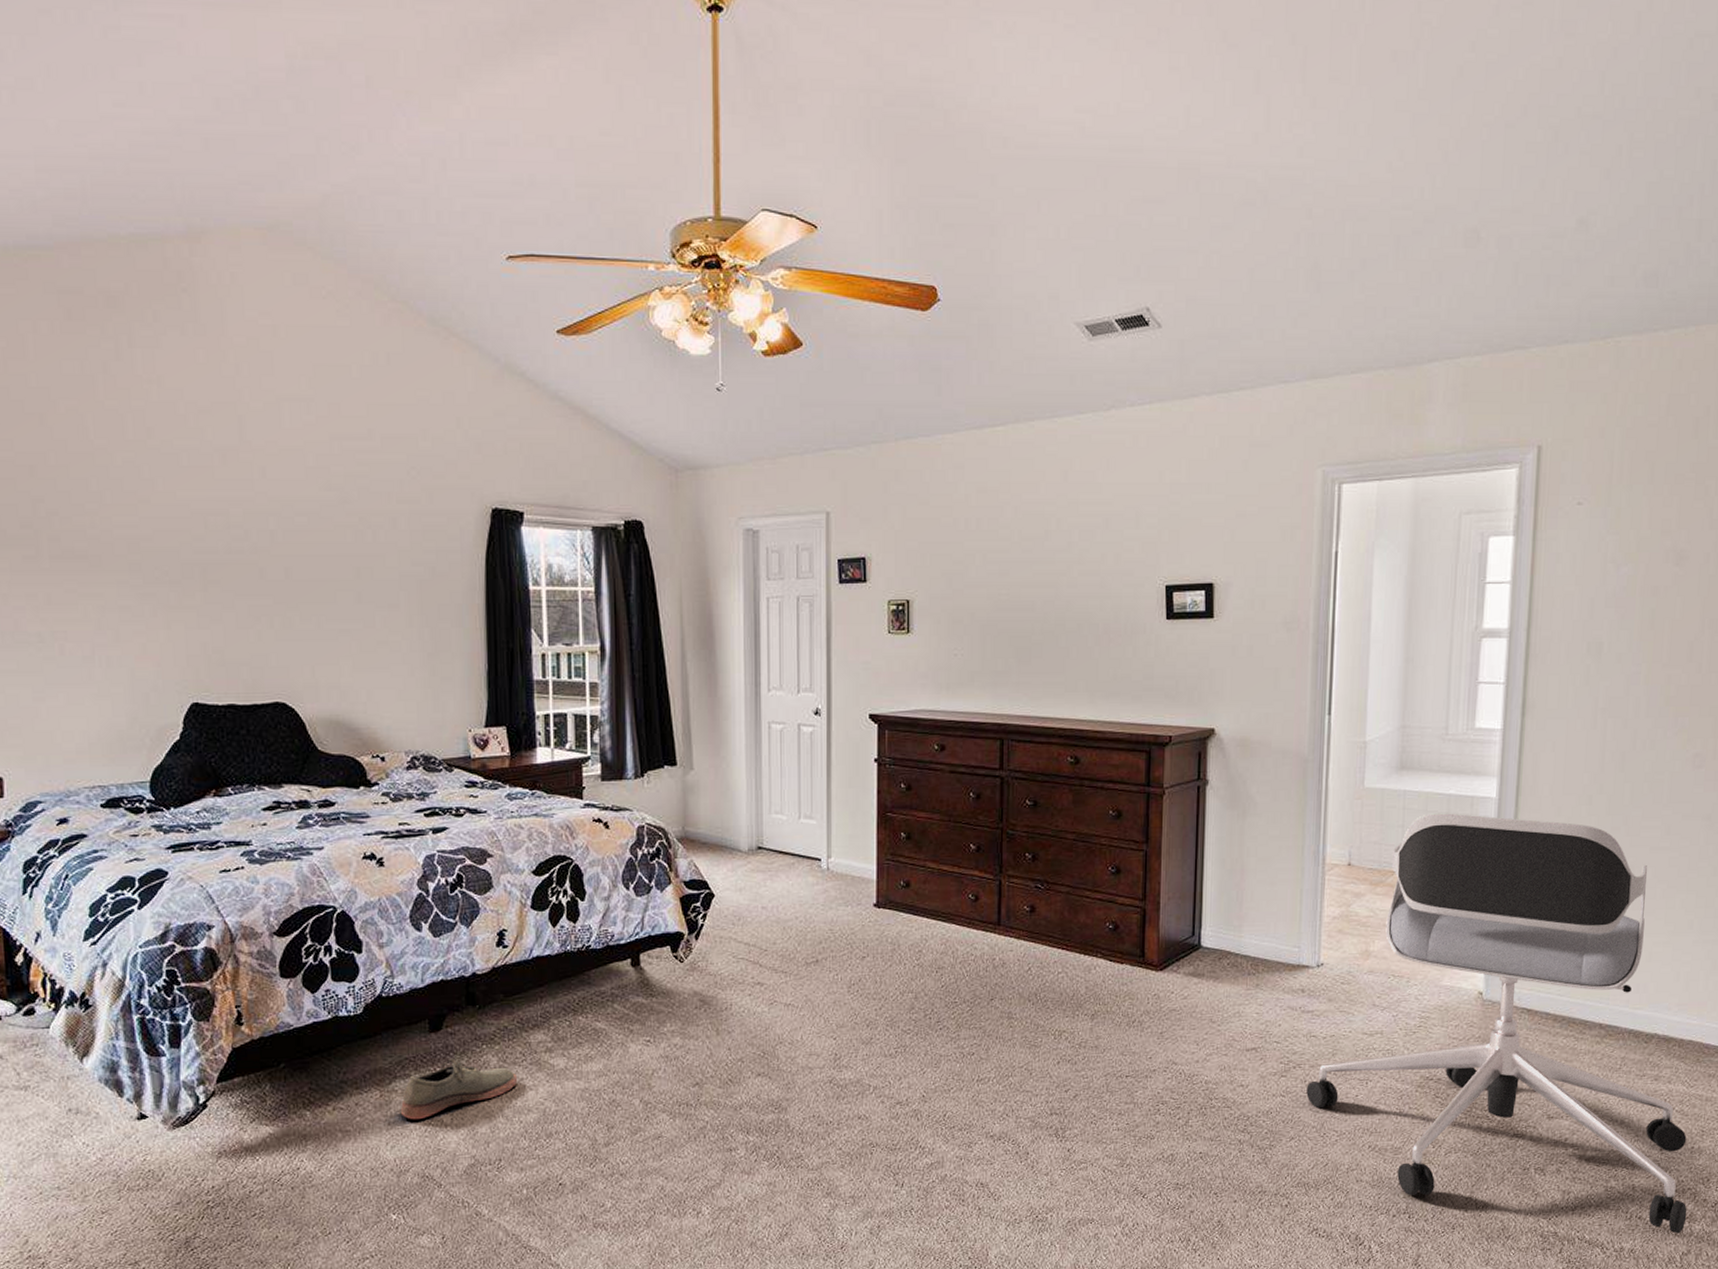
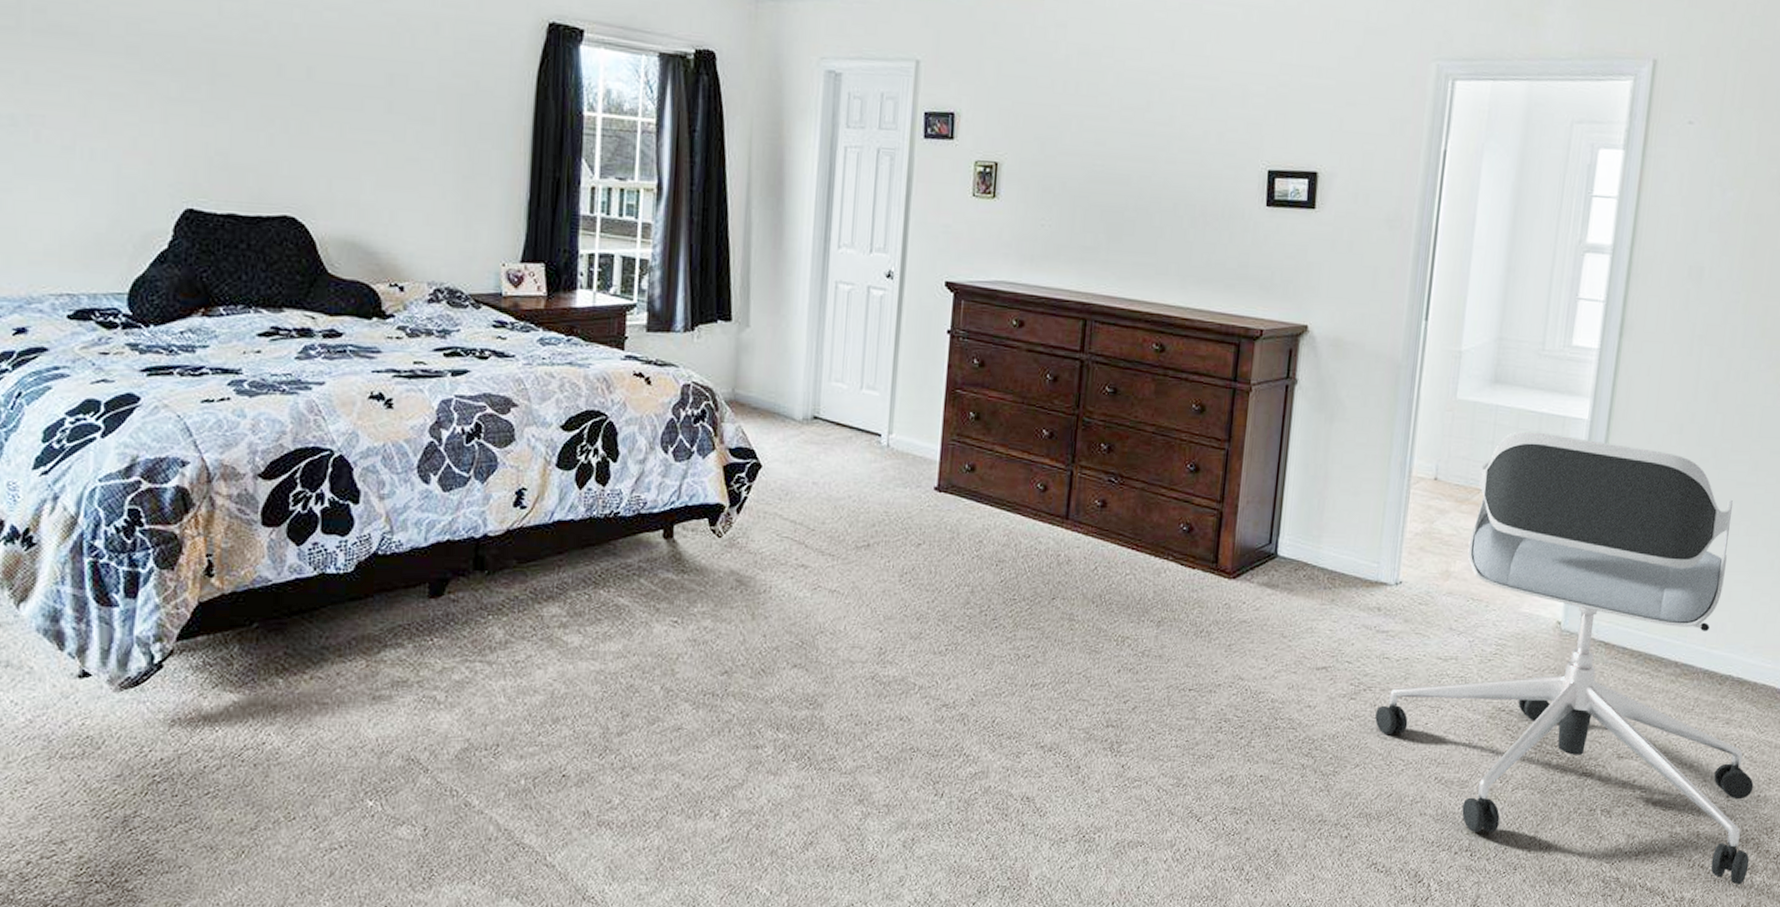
shoe: present [400,1057,518,1120] -> none [387,628,526,695]

